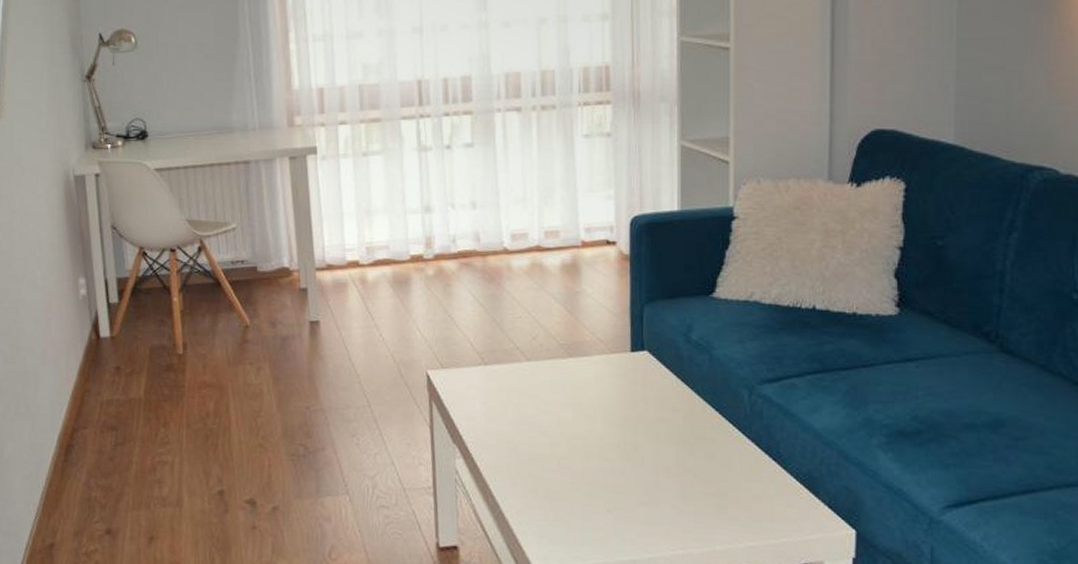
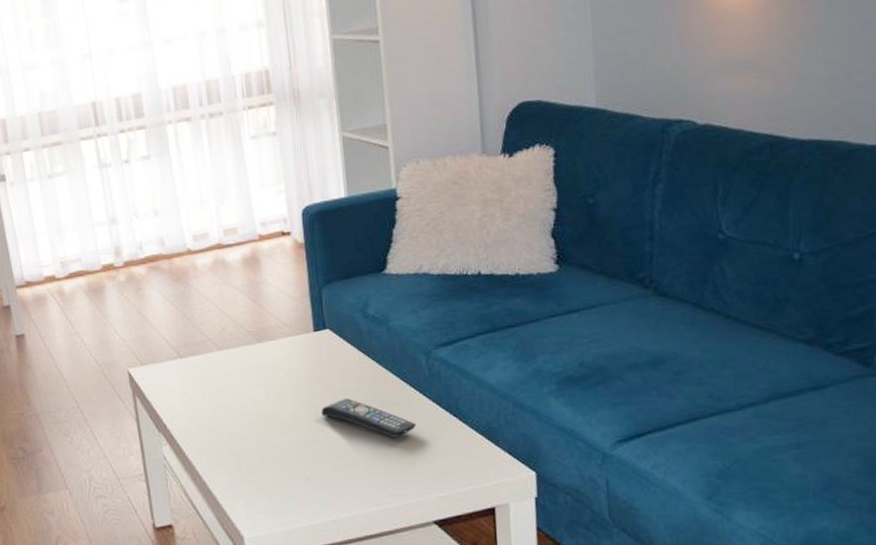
remote control: none [631,427,732,477] -> present [321,398,417,438]

